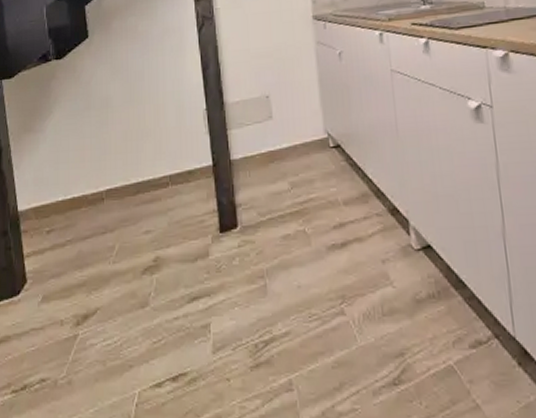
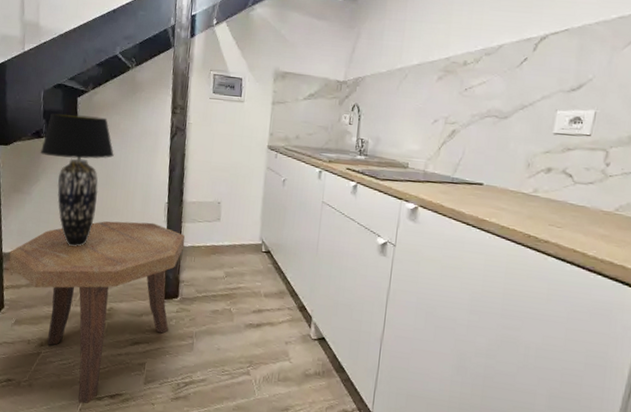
side table: none [27,137,235,396] -> present [9,221,185,404]
table lamp: none [49,22,135,188] -> present [40,113,114,247]

